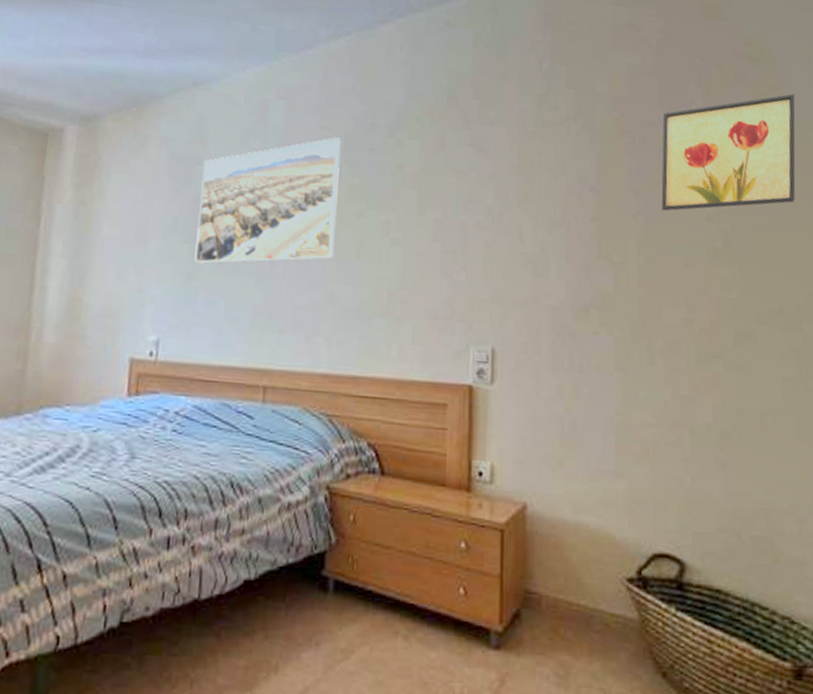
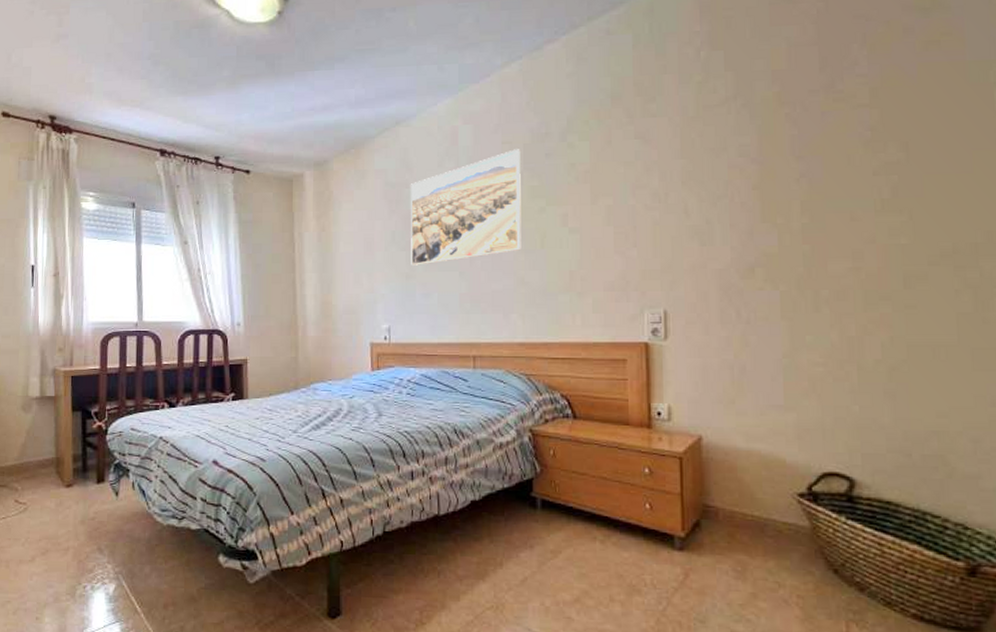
wall art: present [661,94,796,212] -> none [824,37,972,172]

